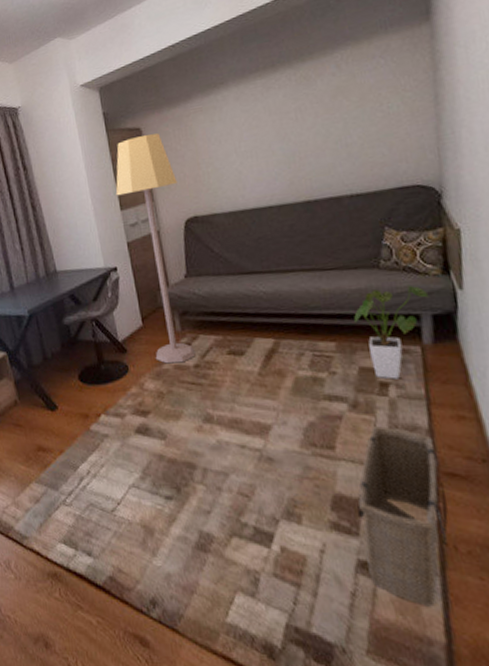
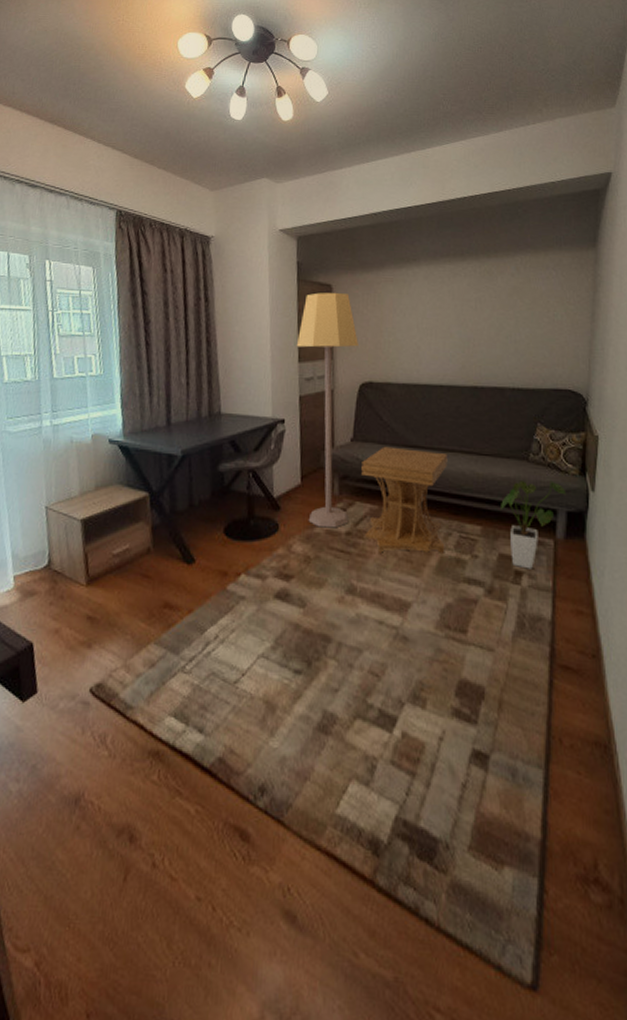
side table: none [199,274,298,381] -> present [361,446,448,553]
basket: present [357,426,448,607] -> none [480,614,558,801]

